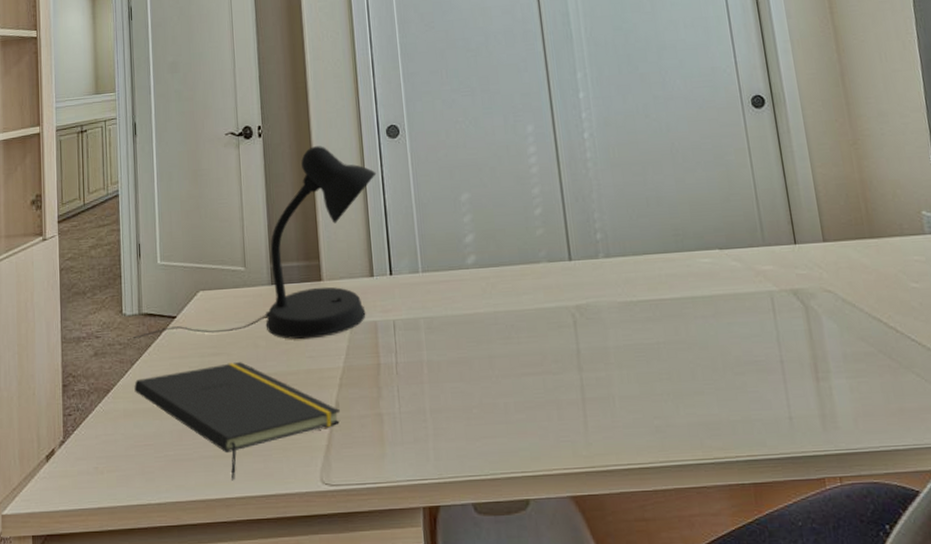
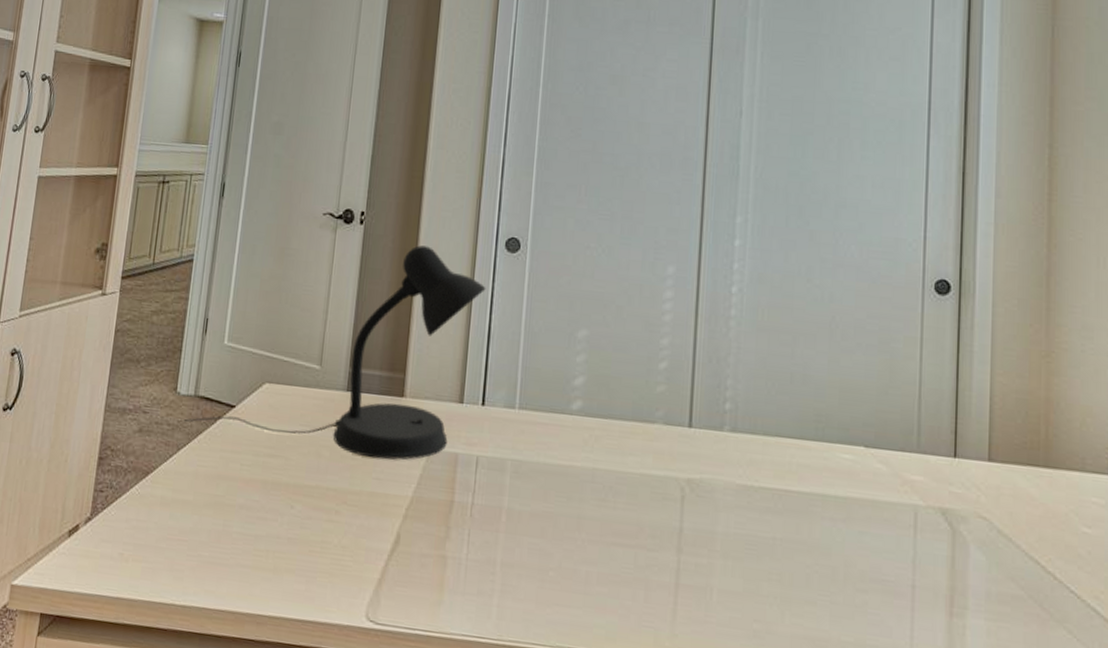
notepad: present [134,362,340,481] -> none [176,466,400,598]

